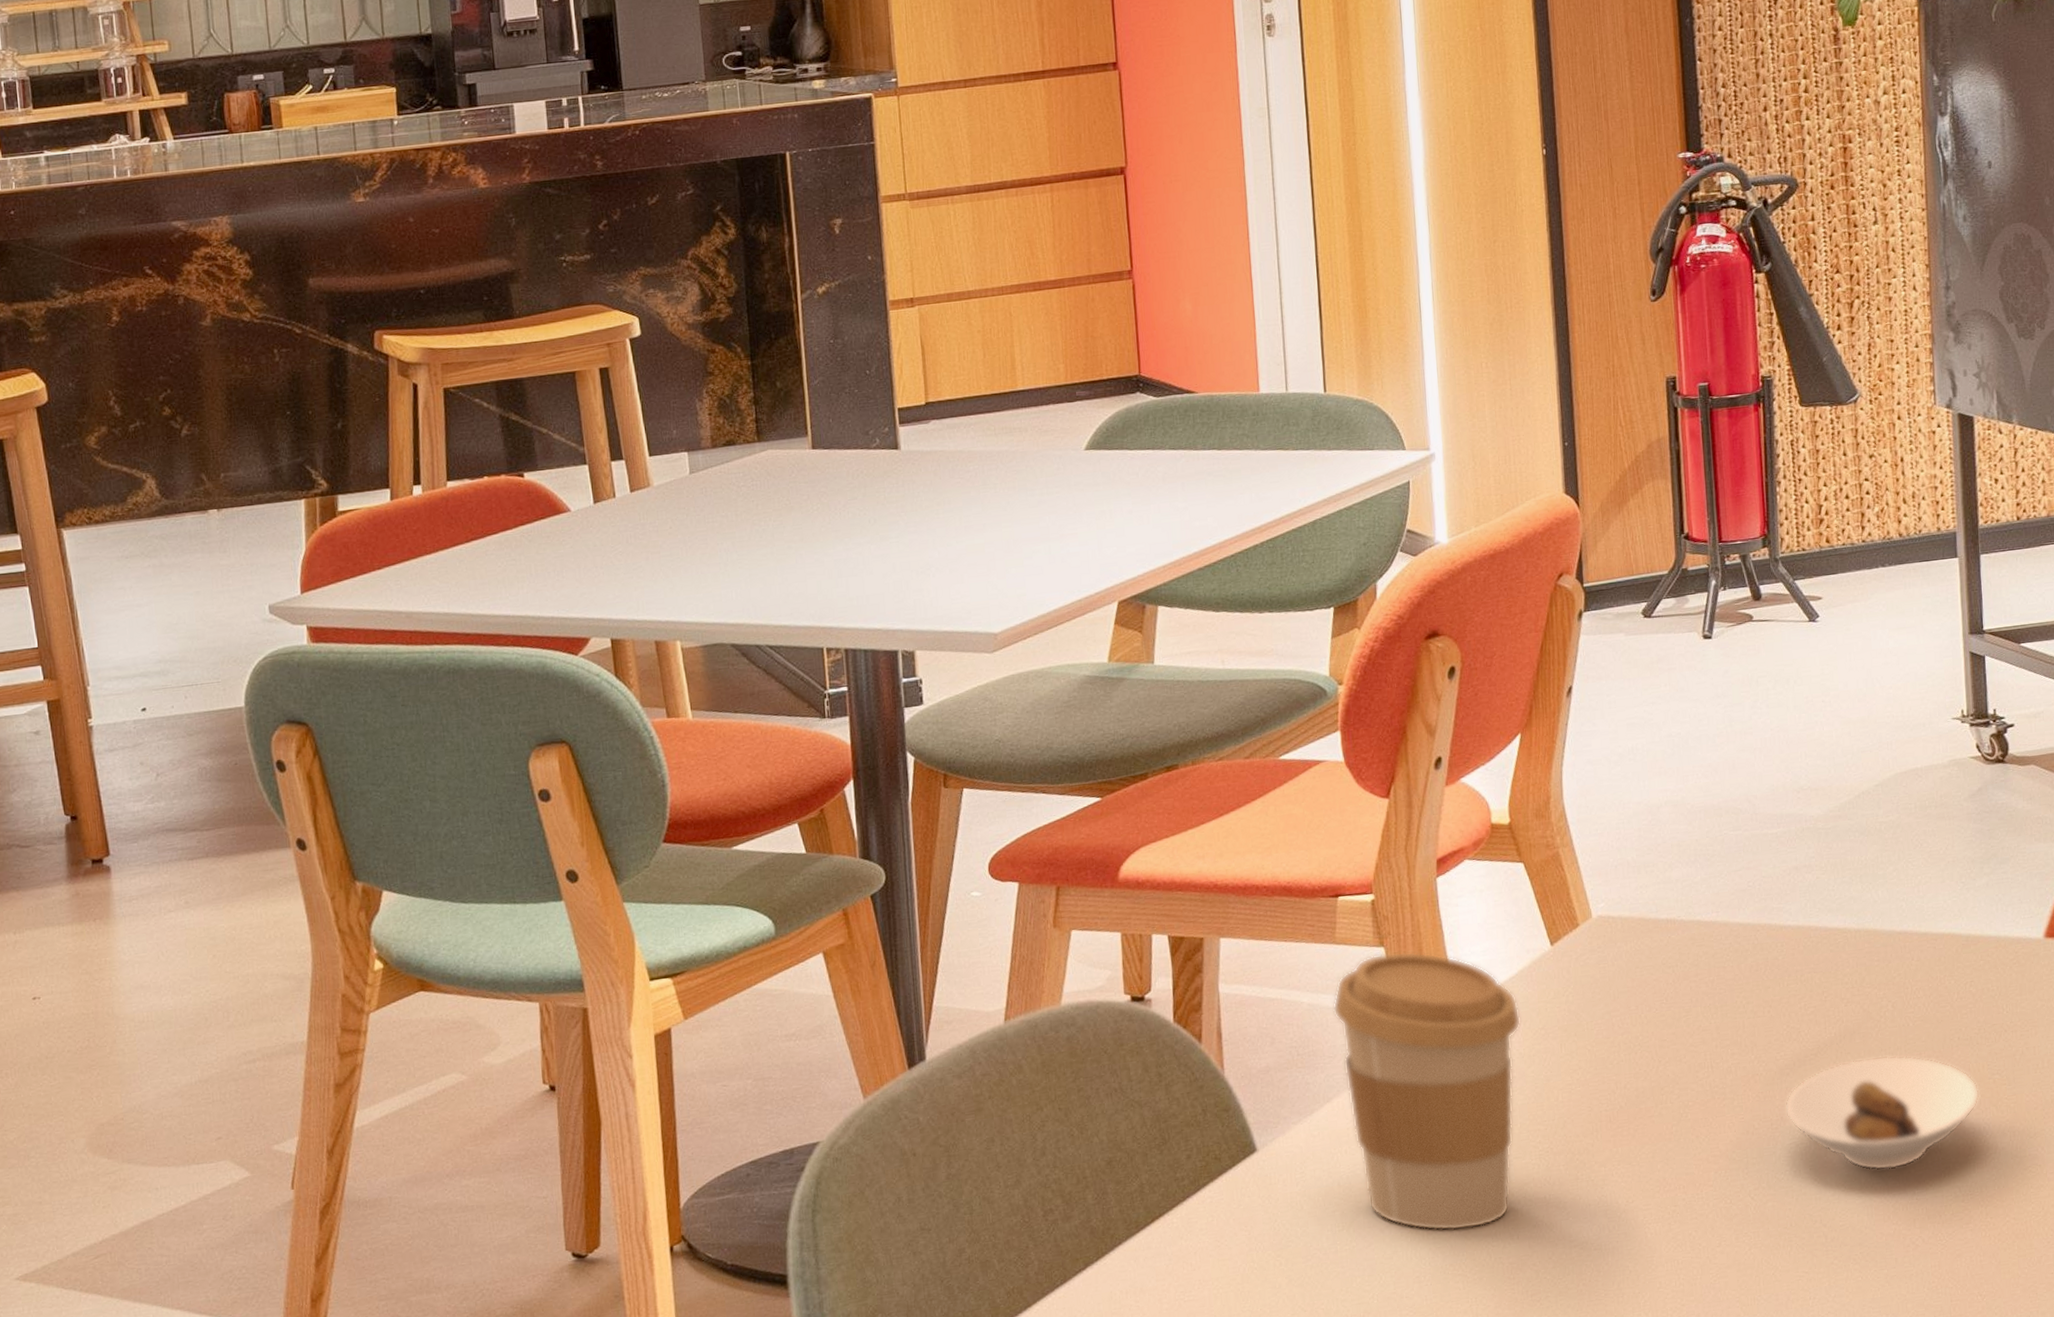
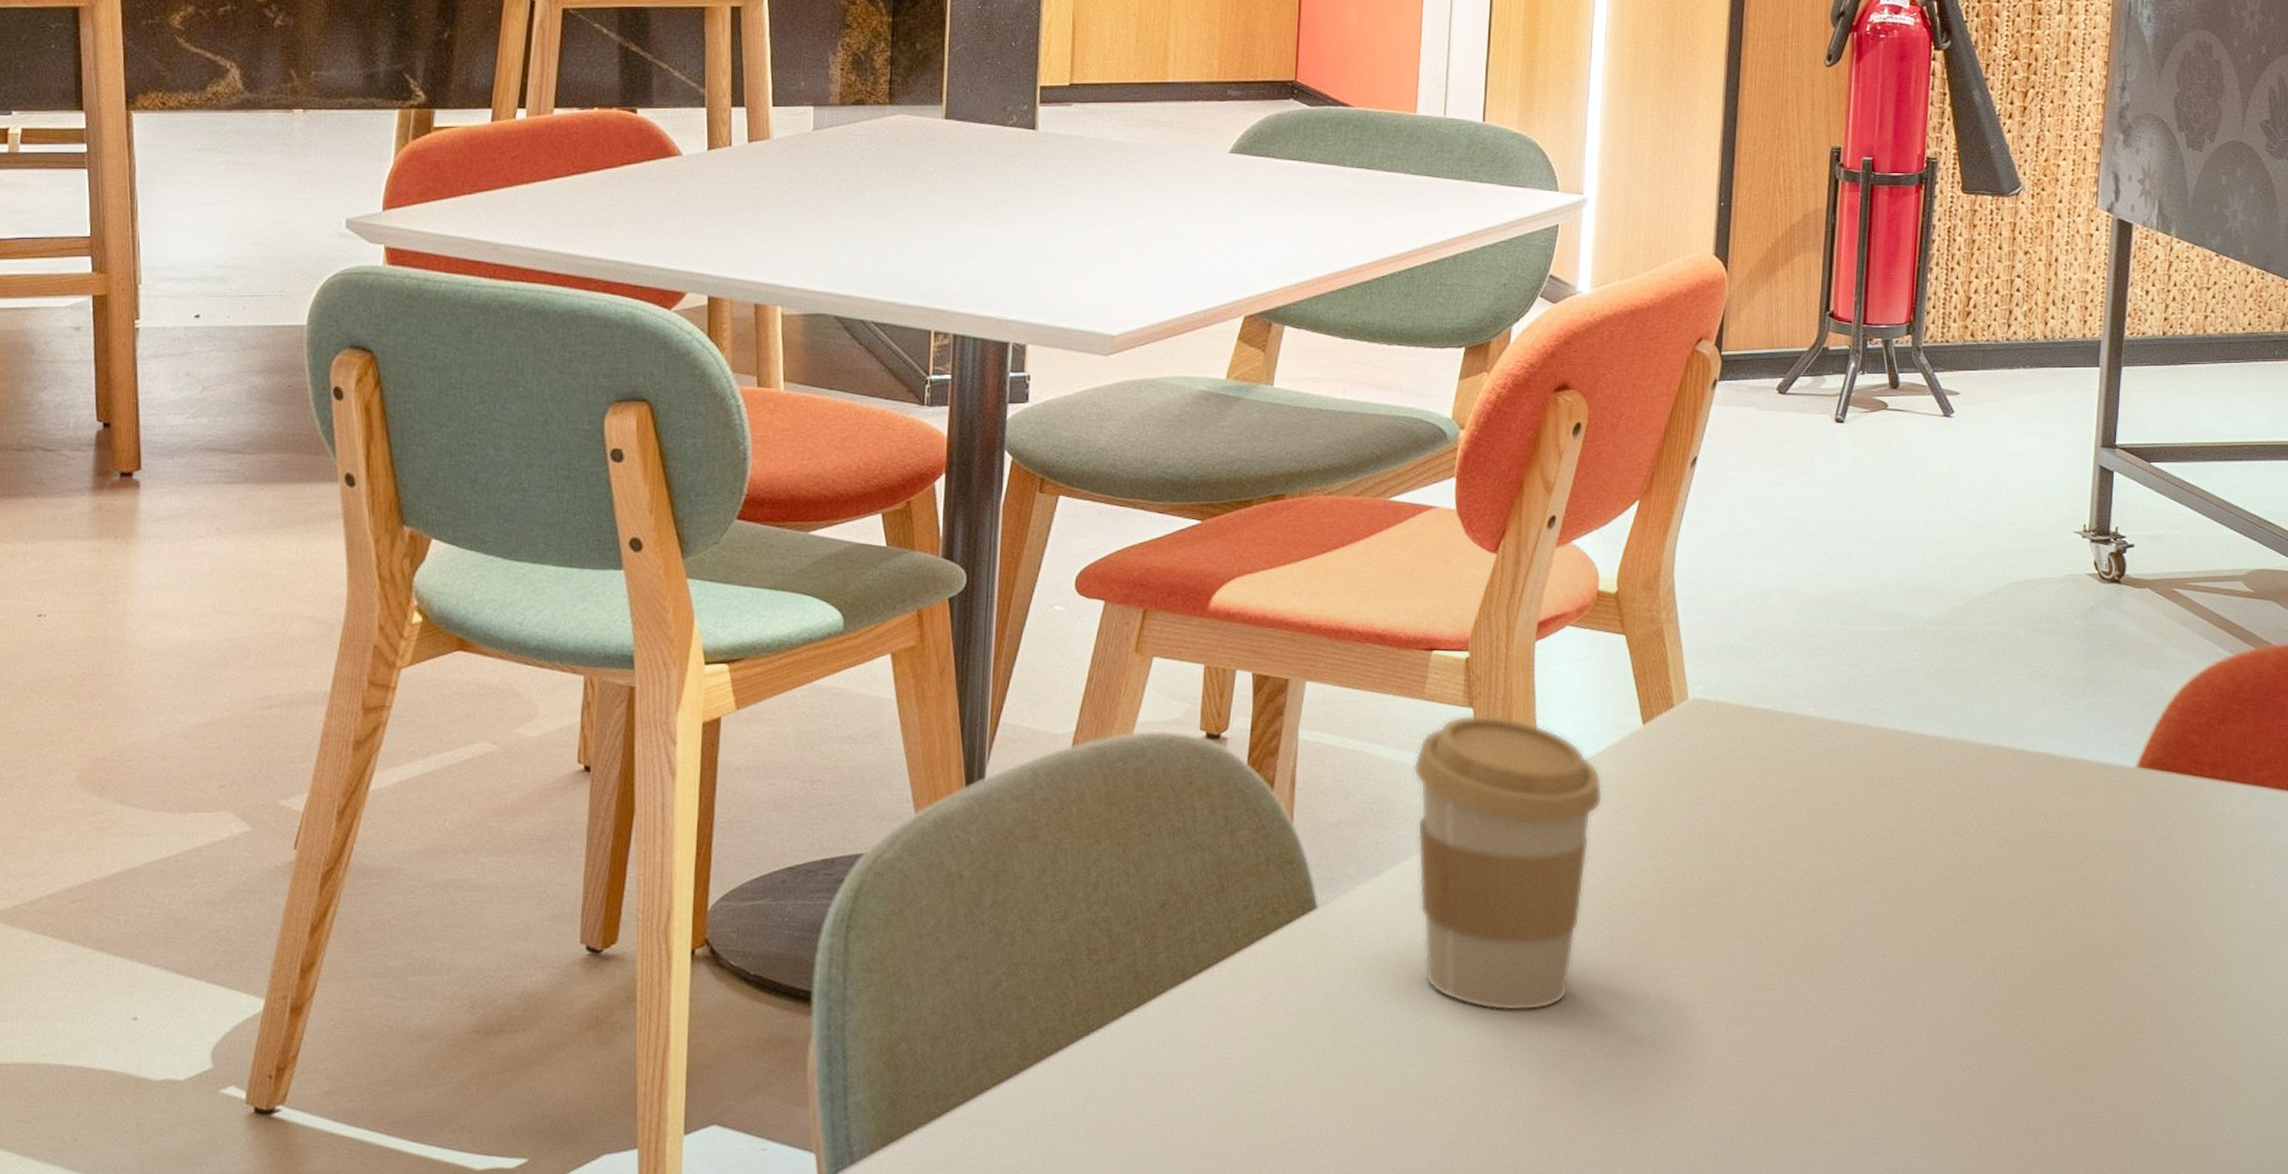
saucer: present [1785,1055,1980,1171] -> none [1858,872,2054,991]

